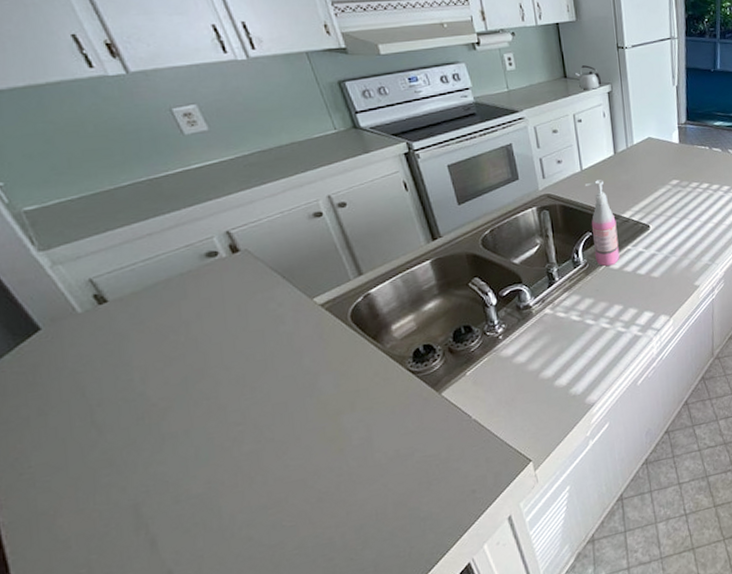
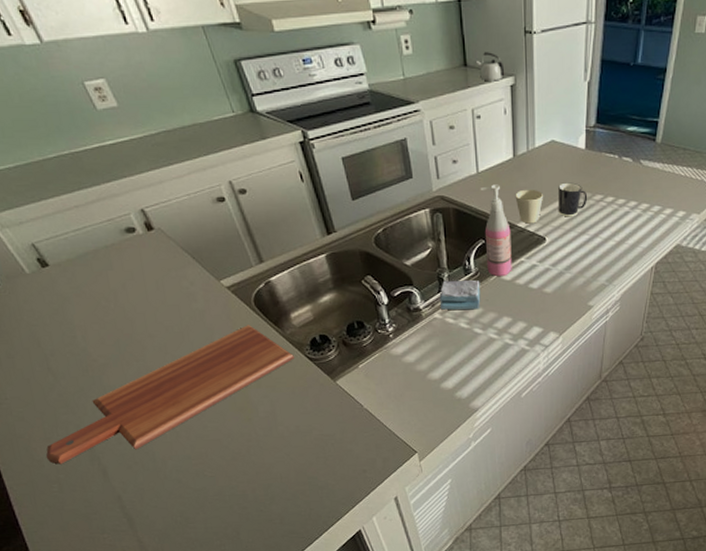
cutting board: none [75,343,395,542] -> present [46,325,294,465]
sponge: none [549,271,591,305] -> present [439,279,481,311]
cup: none [618,181,644,214] -> present [515,189,543,224]
mug: none [657,173,685,205] -> present [557,182,588,217]

